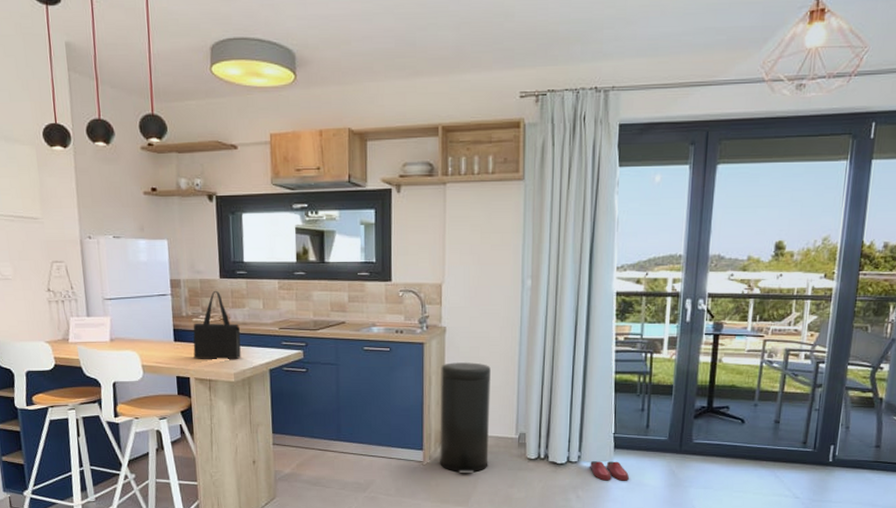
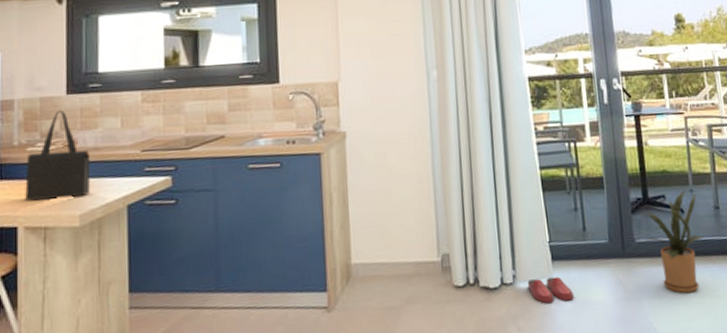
pedal bin: present [440,362,491,474] -> none [343,171,409,317]
house plant: none [702,404,759,488] -> present [642,190,704,294]

